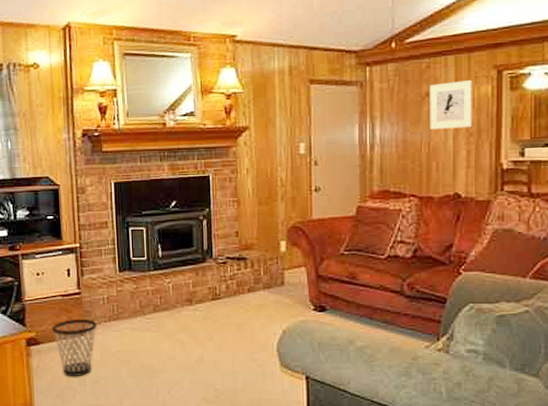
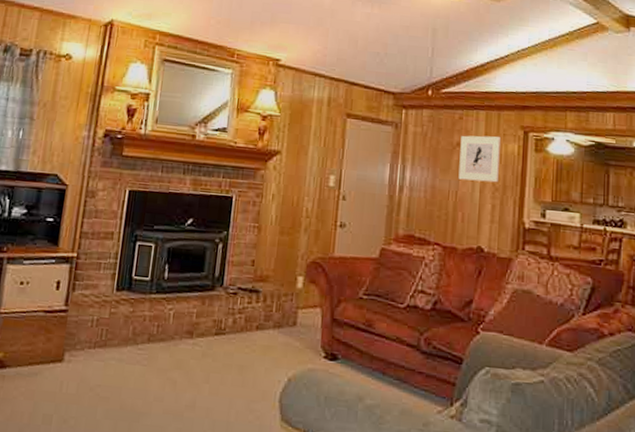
wastebasket: present [51,318,97,377] -> none [24,341,79,413]

